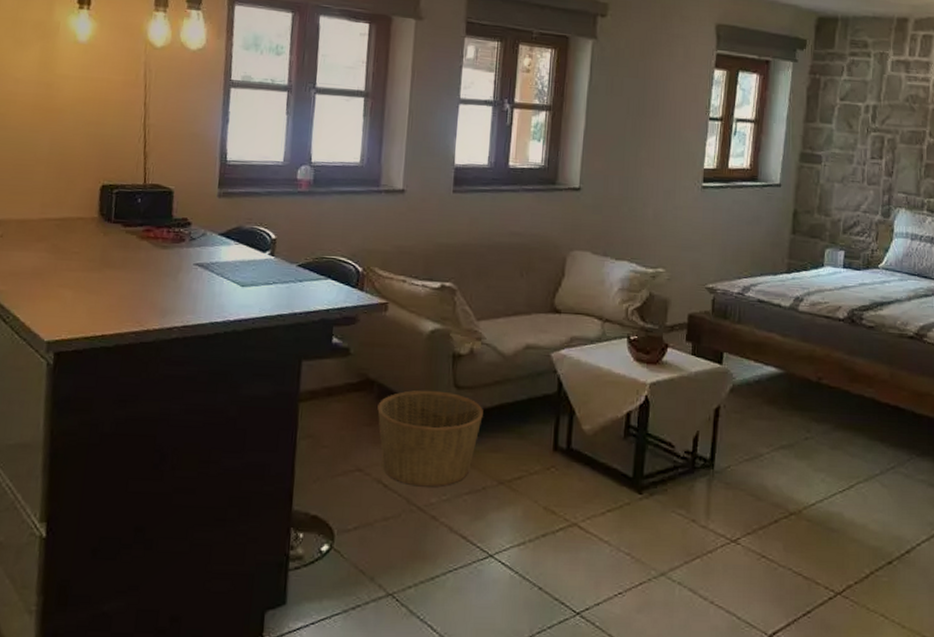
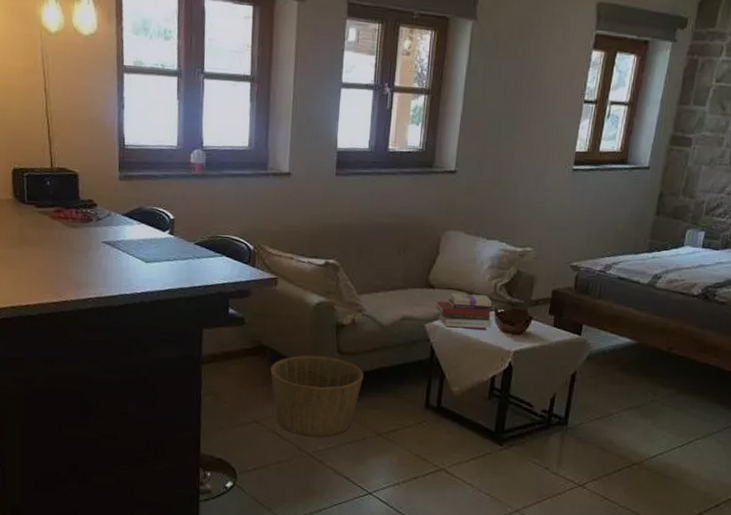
books: none [563,318,625,359] -> present [436,293,493,330]

